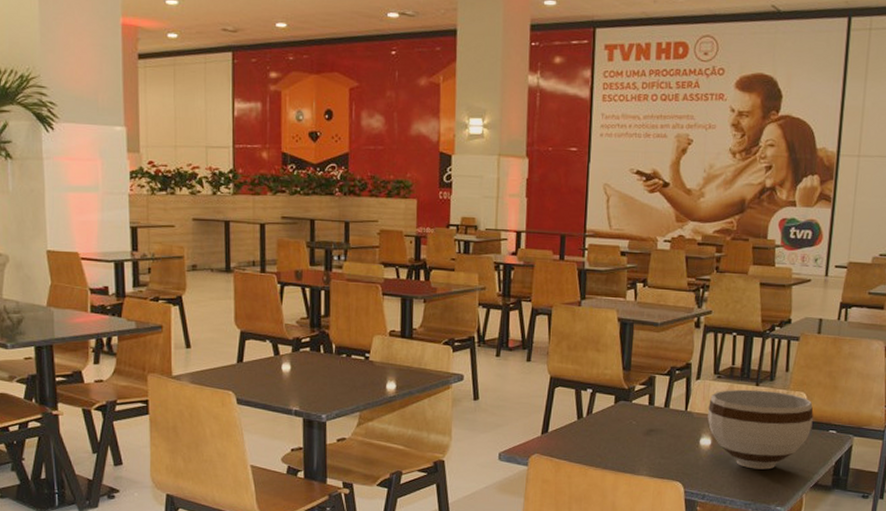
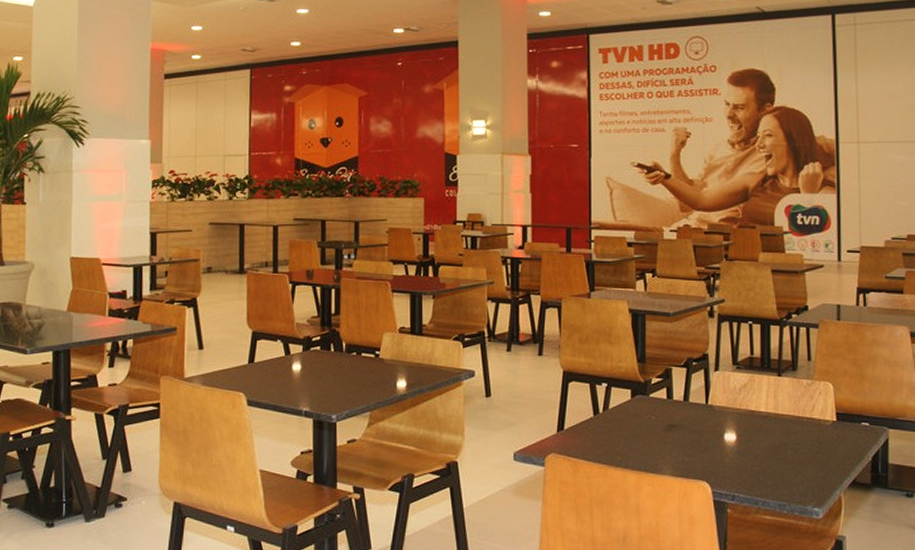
bowl: present [707,389,814,470] -> none [730,380,843,467]

